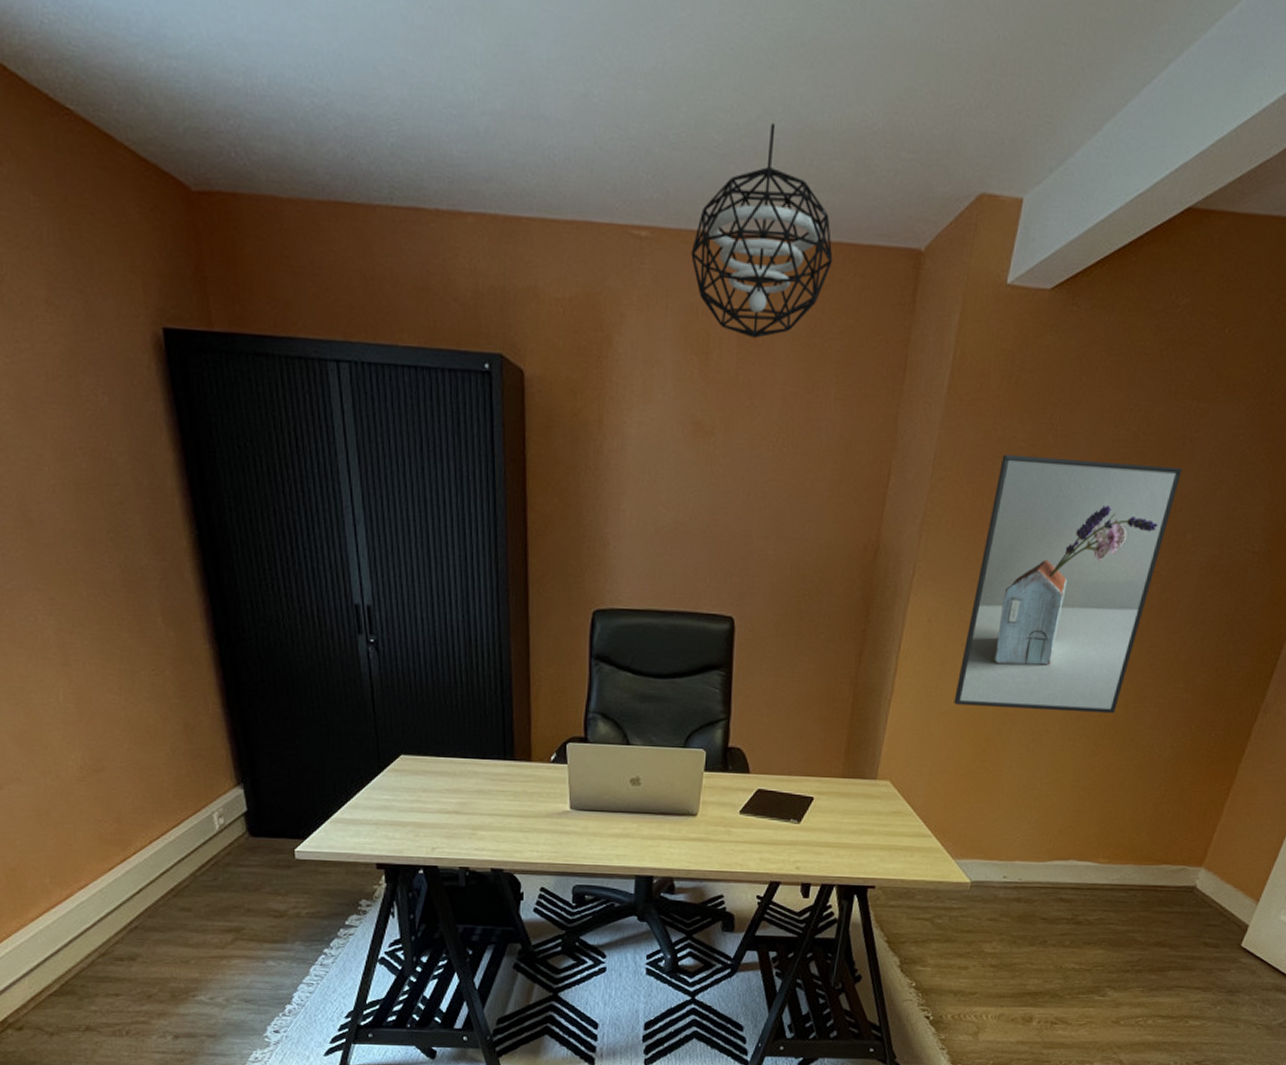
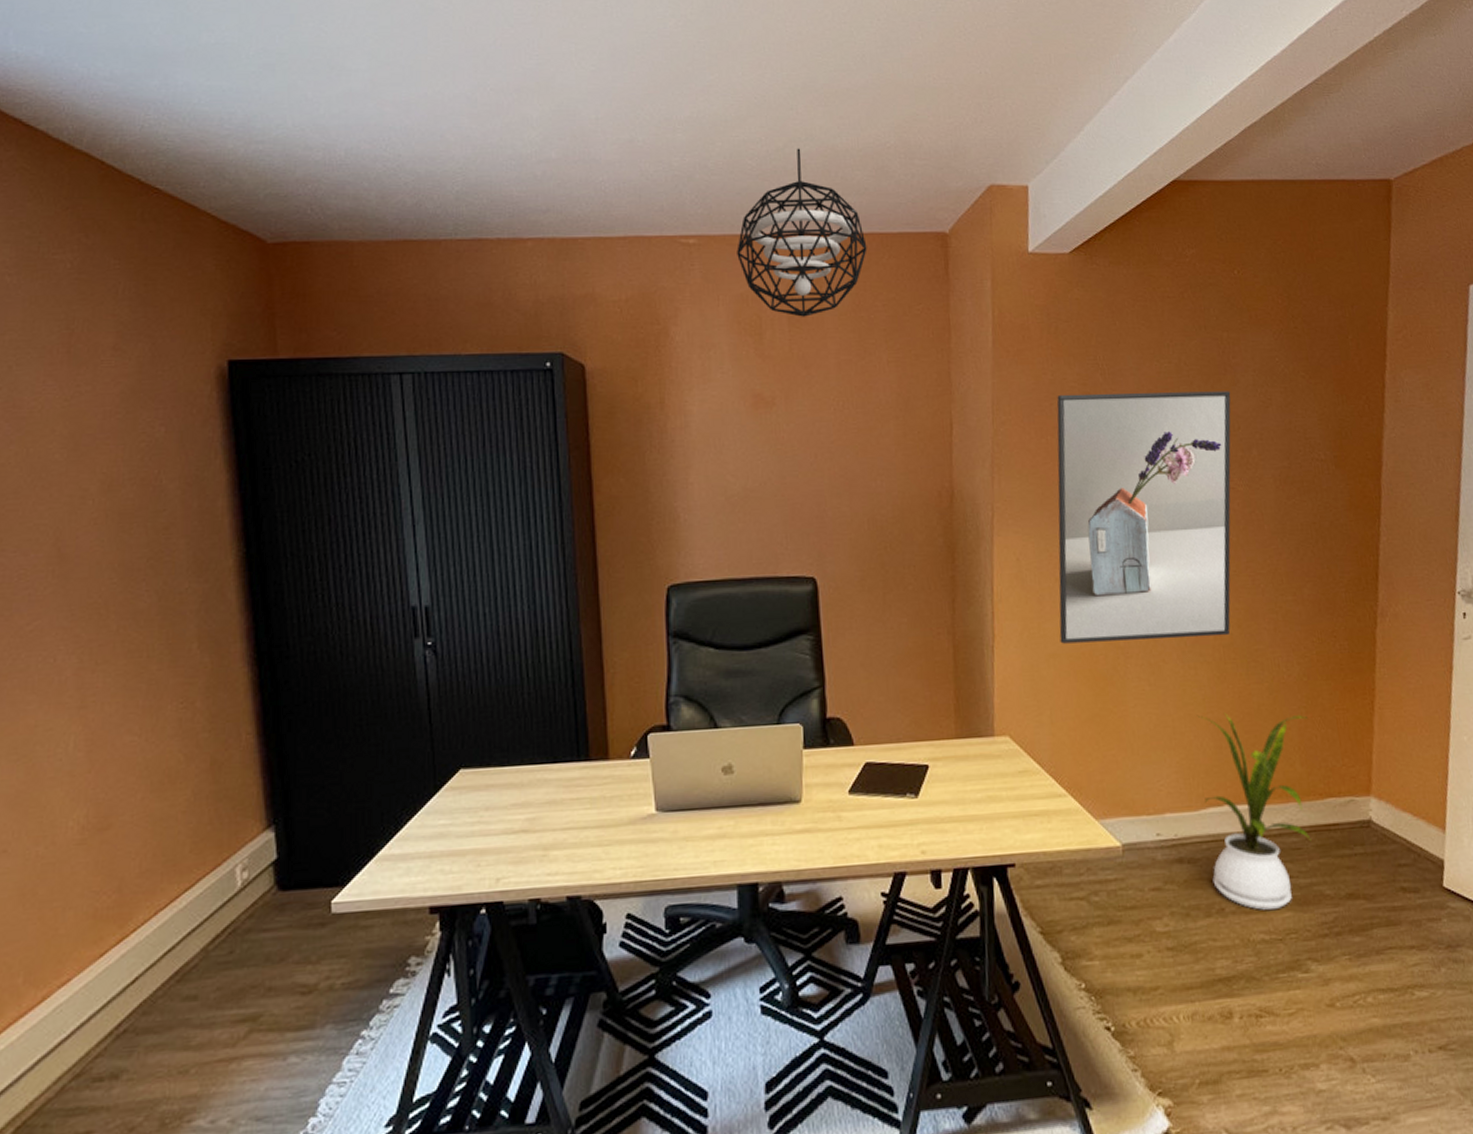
house plant: none [1042,781,1165,946] -> present [1197,713,1312,910]

